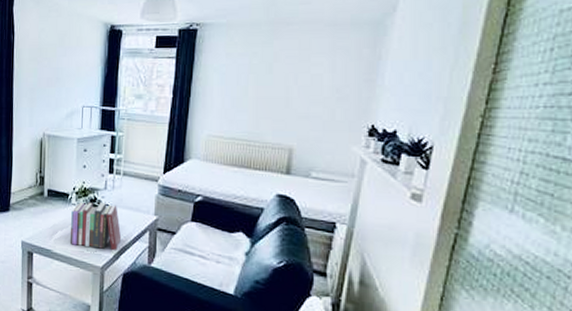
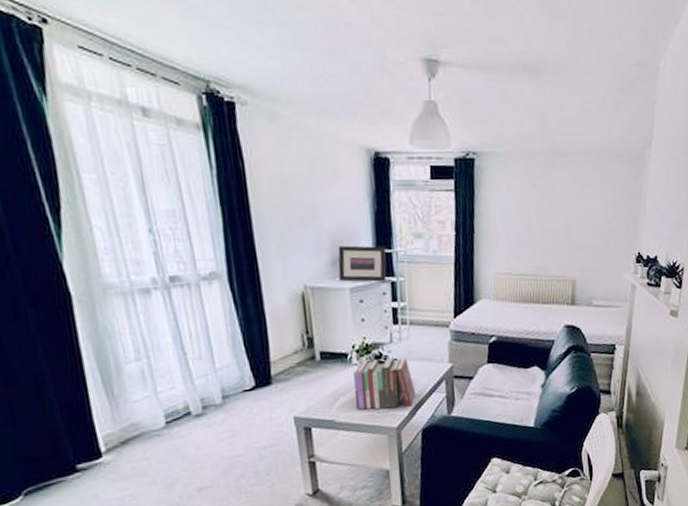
picture frame: none [70,102,110,135] -> present [338,245,387,282]

